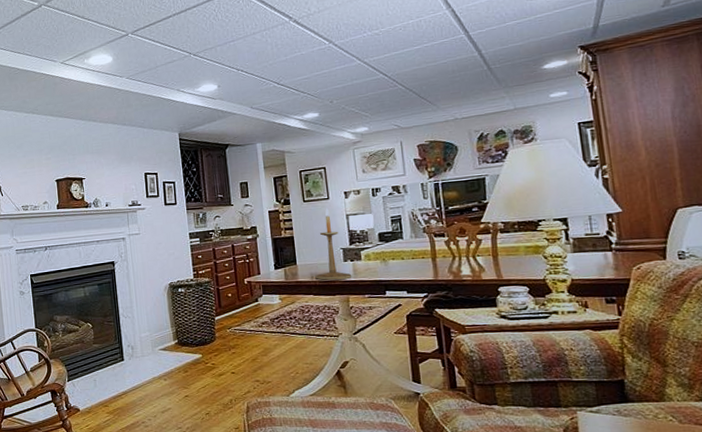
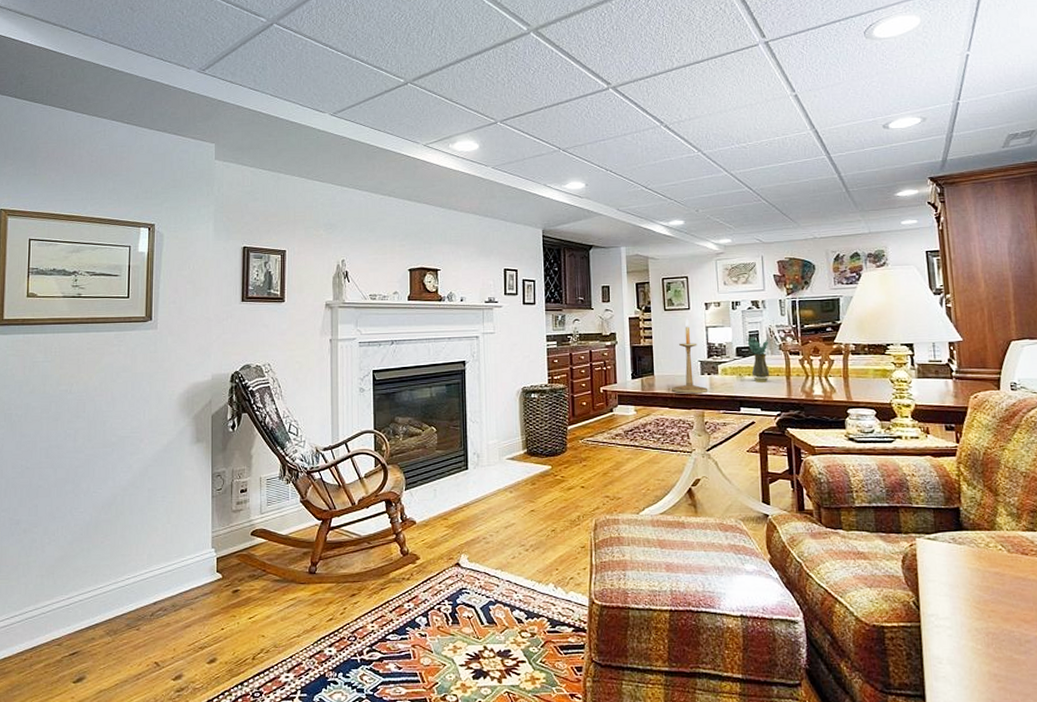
vase: none [388,221,415,267] -> present [746,335,770,384]

